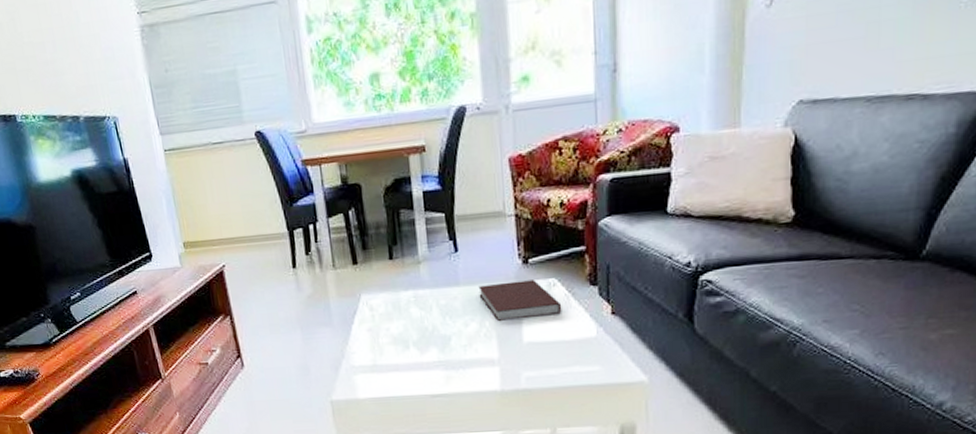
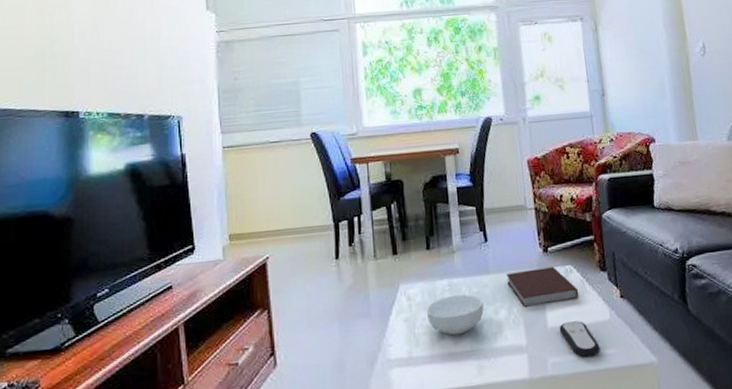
cereal bowl: none [390,306,452,347] -> present [426,294,484,336]
remote control: none [536,336,582,374] -> present [559,321,601,358]

